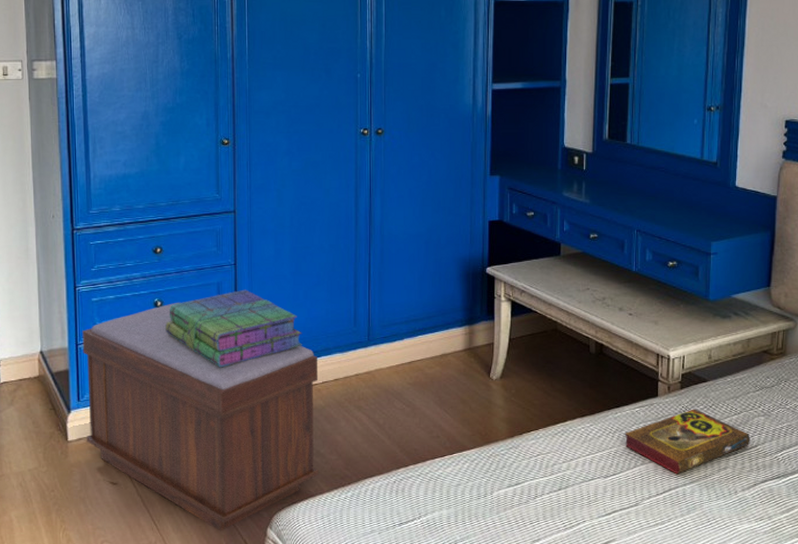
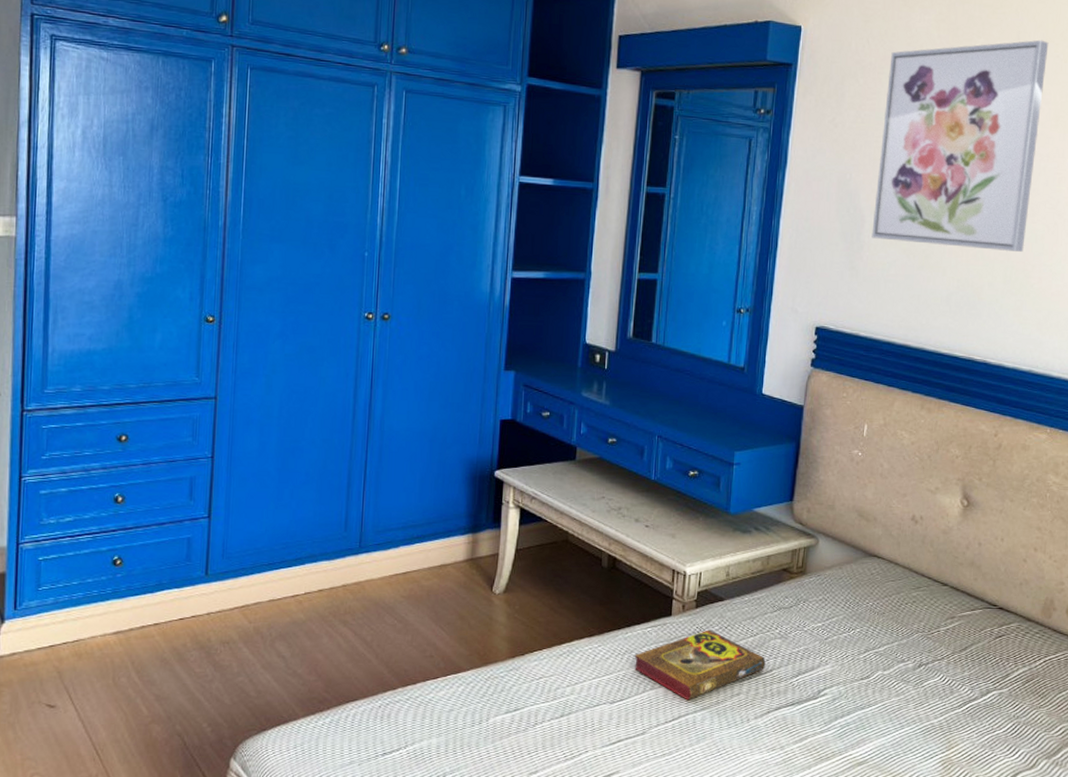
bench: present [82,302,319,531] -> none [22,498,302,762]
stack of books: present [165,289,302,368] -> none [125,486,285,574]

